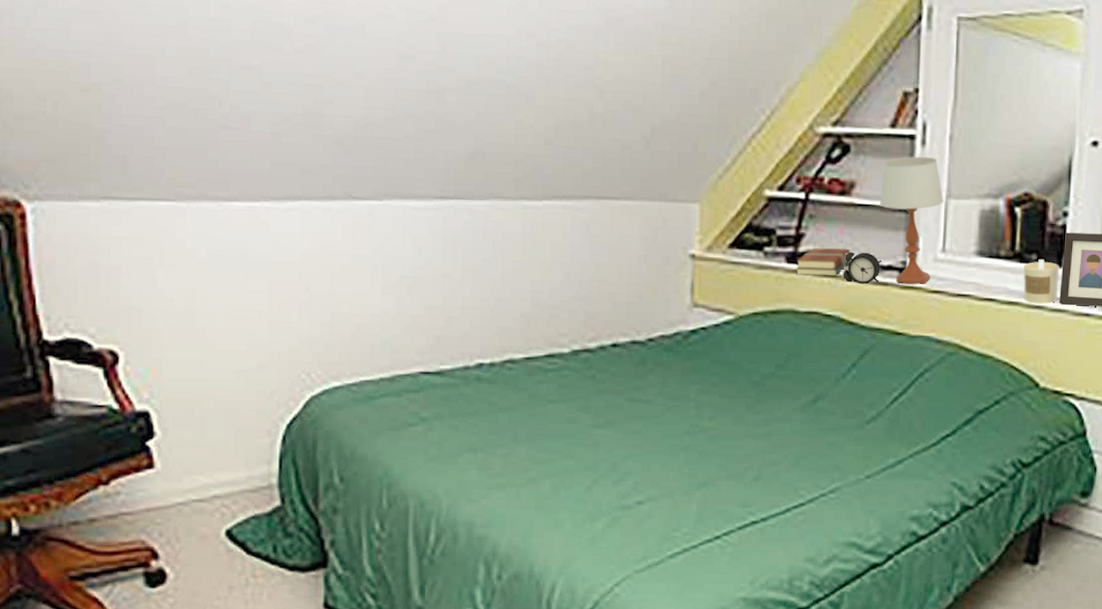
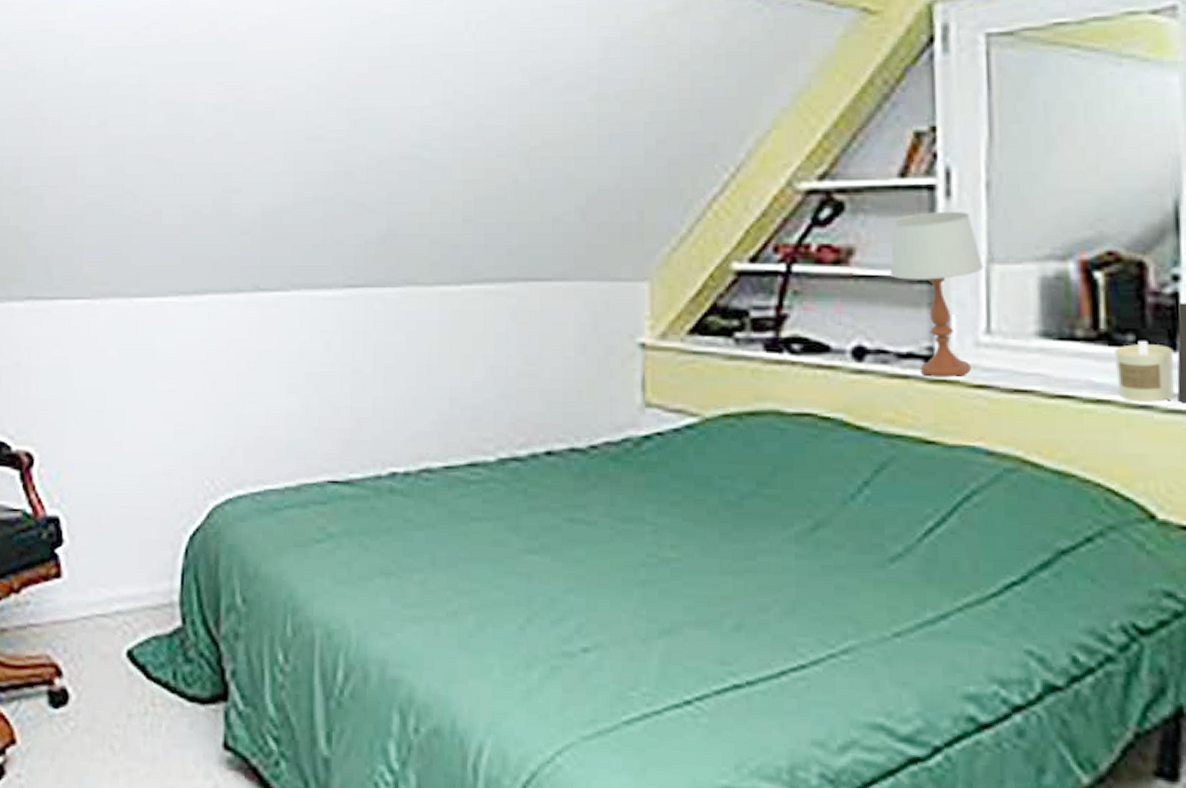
books: present [795,248,852,277] -> none [777,332,856,368]
alarm clock: present [842,252,882,285] -> none [842,336,898,378]

